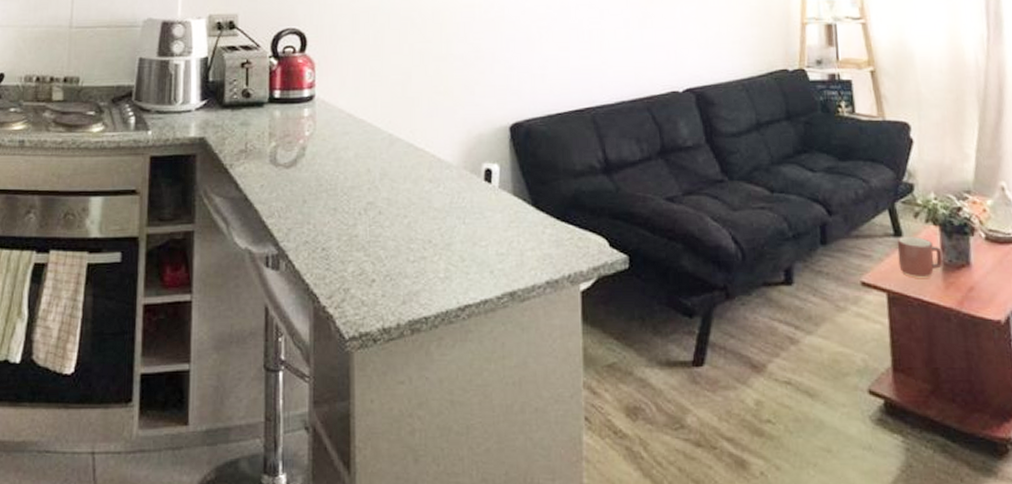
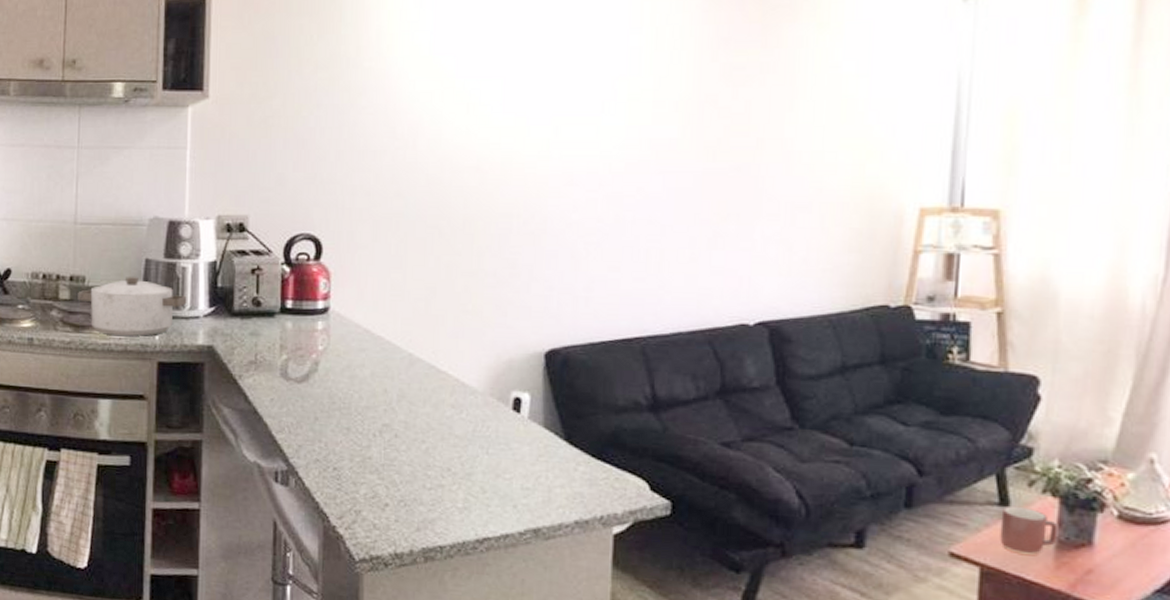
cooking pot: none [71,74,180,133] -> present [78,276,187,336]

